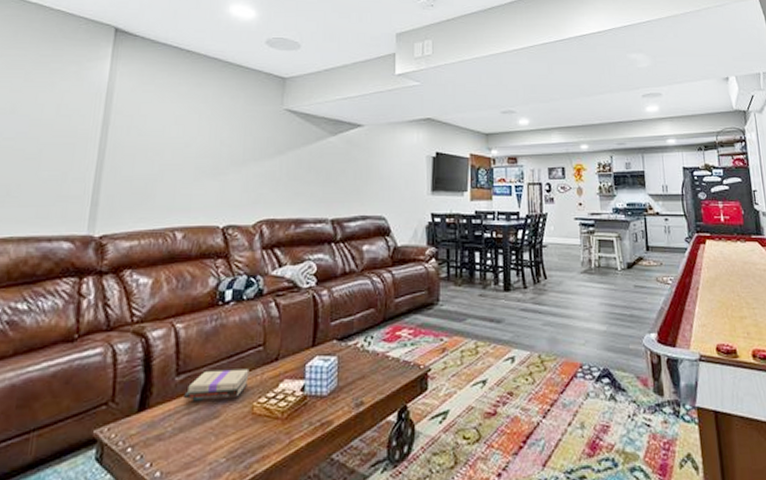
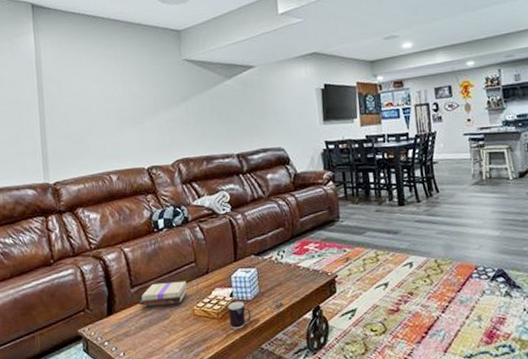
mug: none [295,396,324,434] -> present [227,301,251,330]

